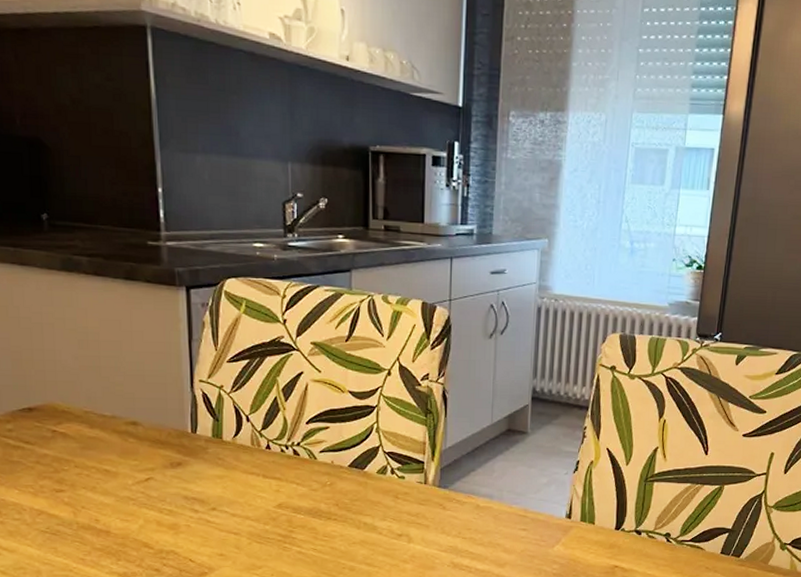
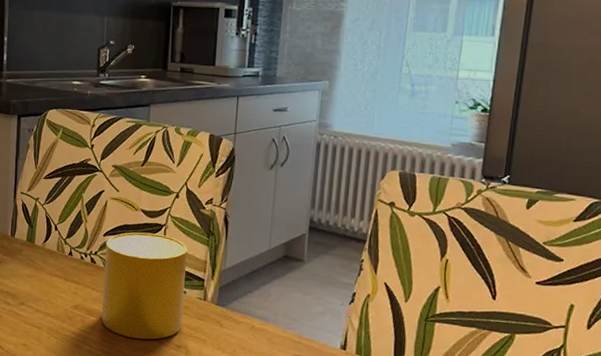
cup: none [310,416,404,532] -> present [102,232,188,340]

